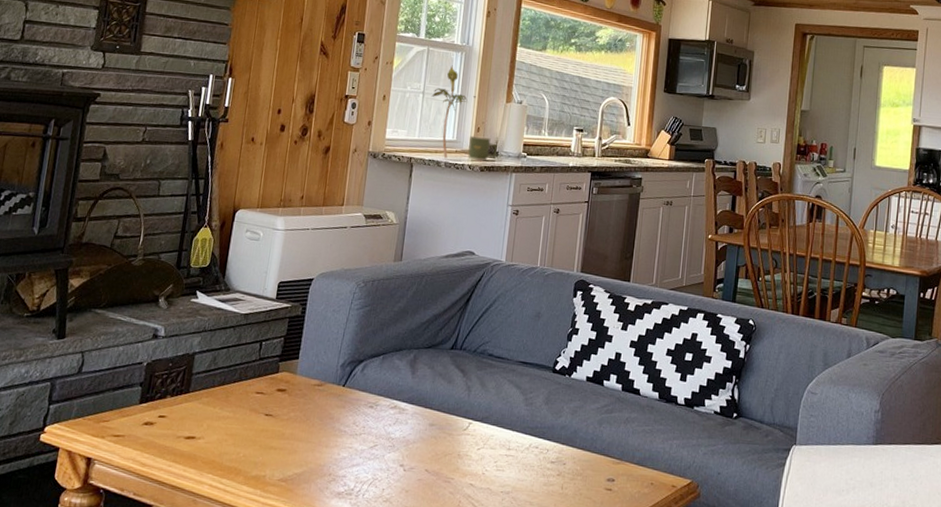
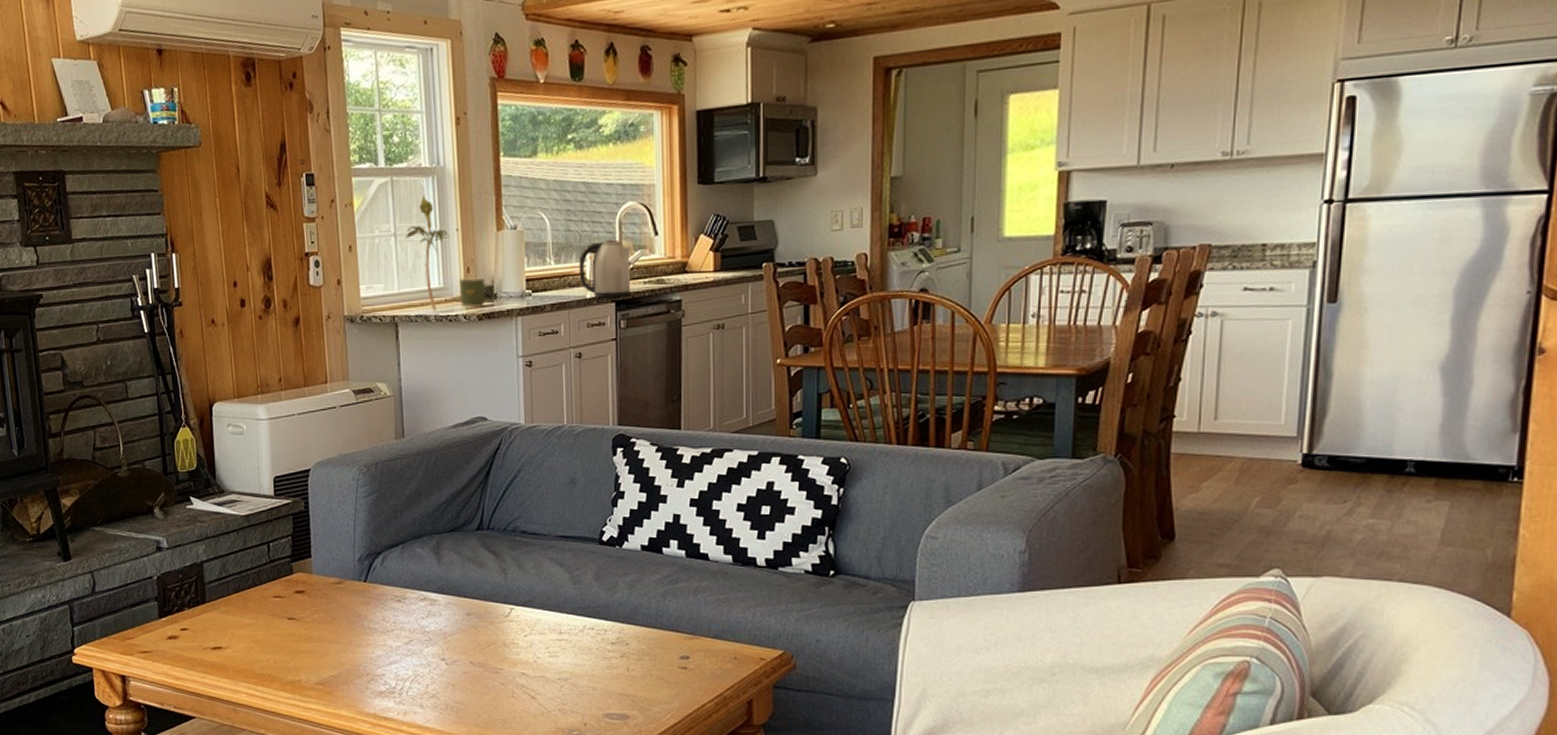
kettle: none [565,123,609,170] -> present [579,239,632,298]

